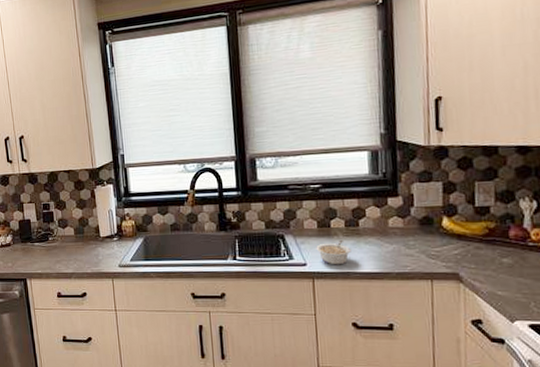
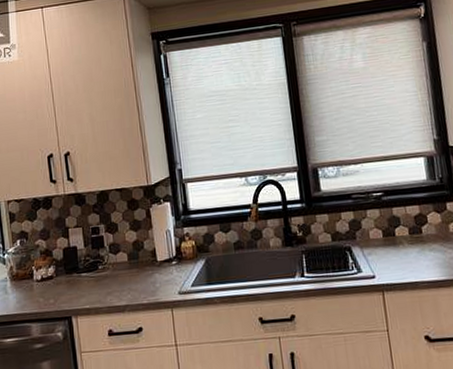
legume: present [316,239,351,265] -> none [383,248,417,276]

